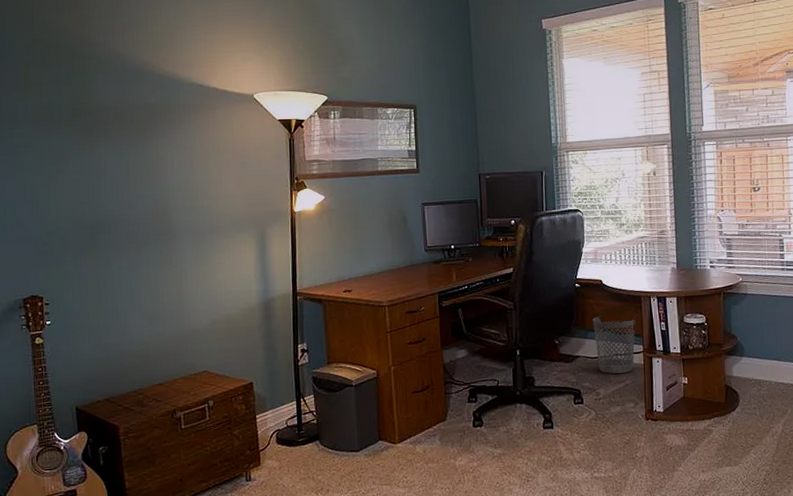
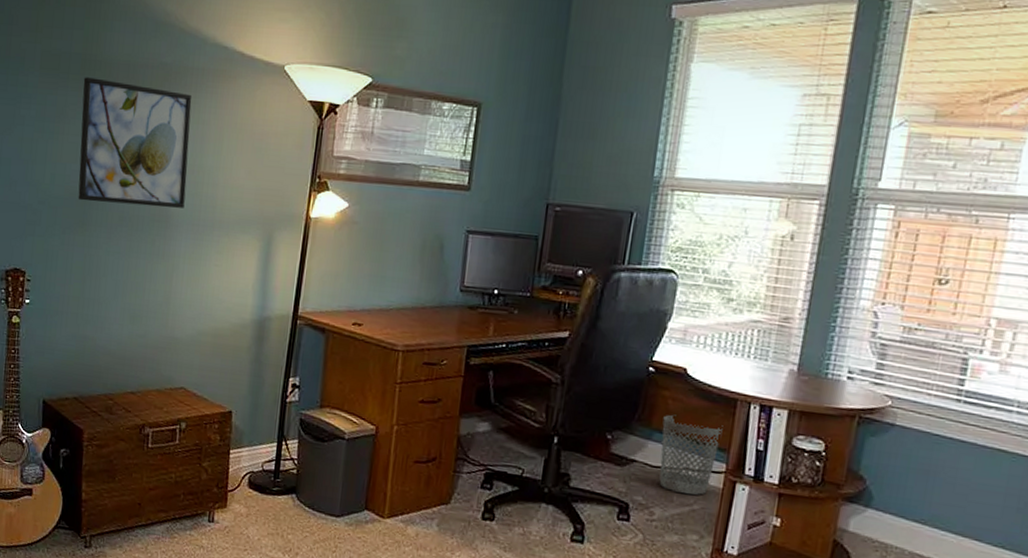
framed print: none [76,123,184,228] -> present [78,77,192,208]

